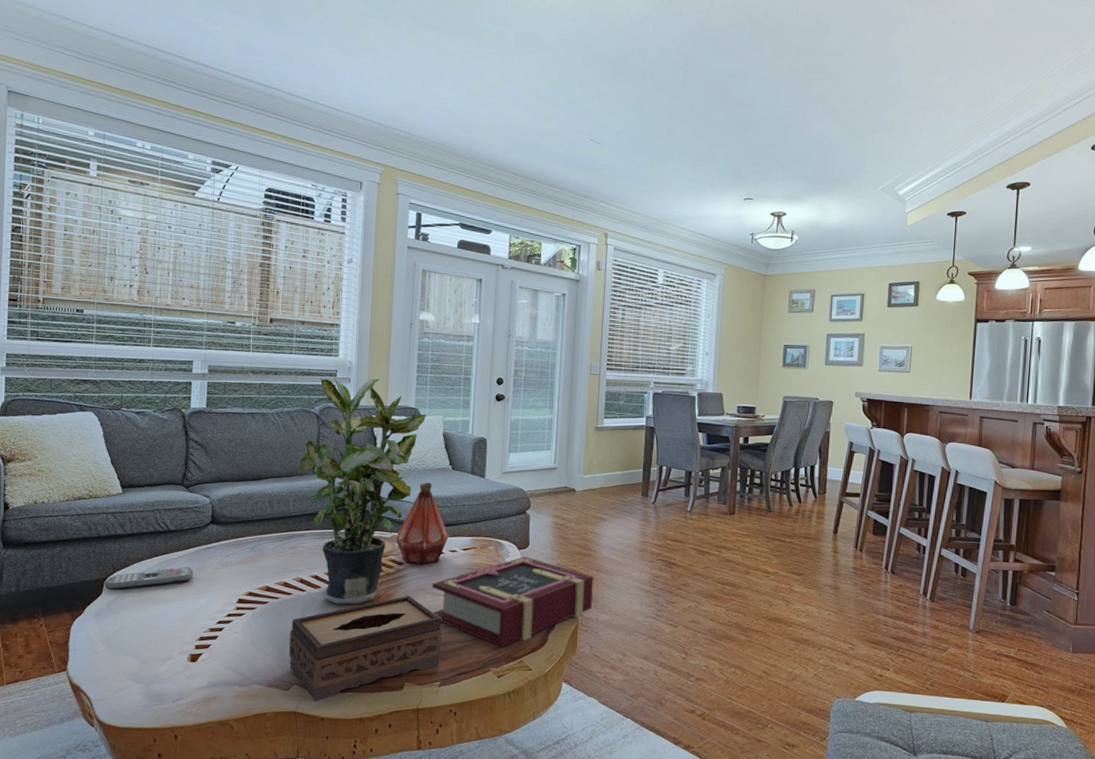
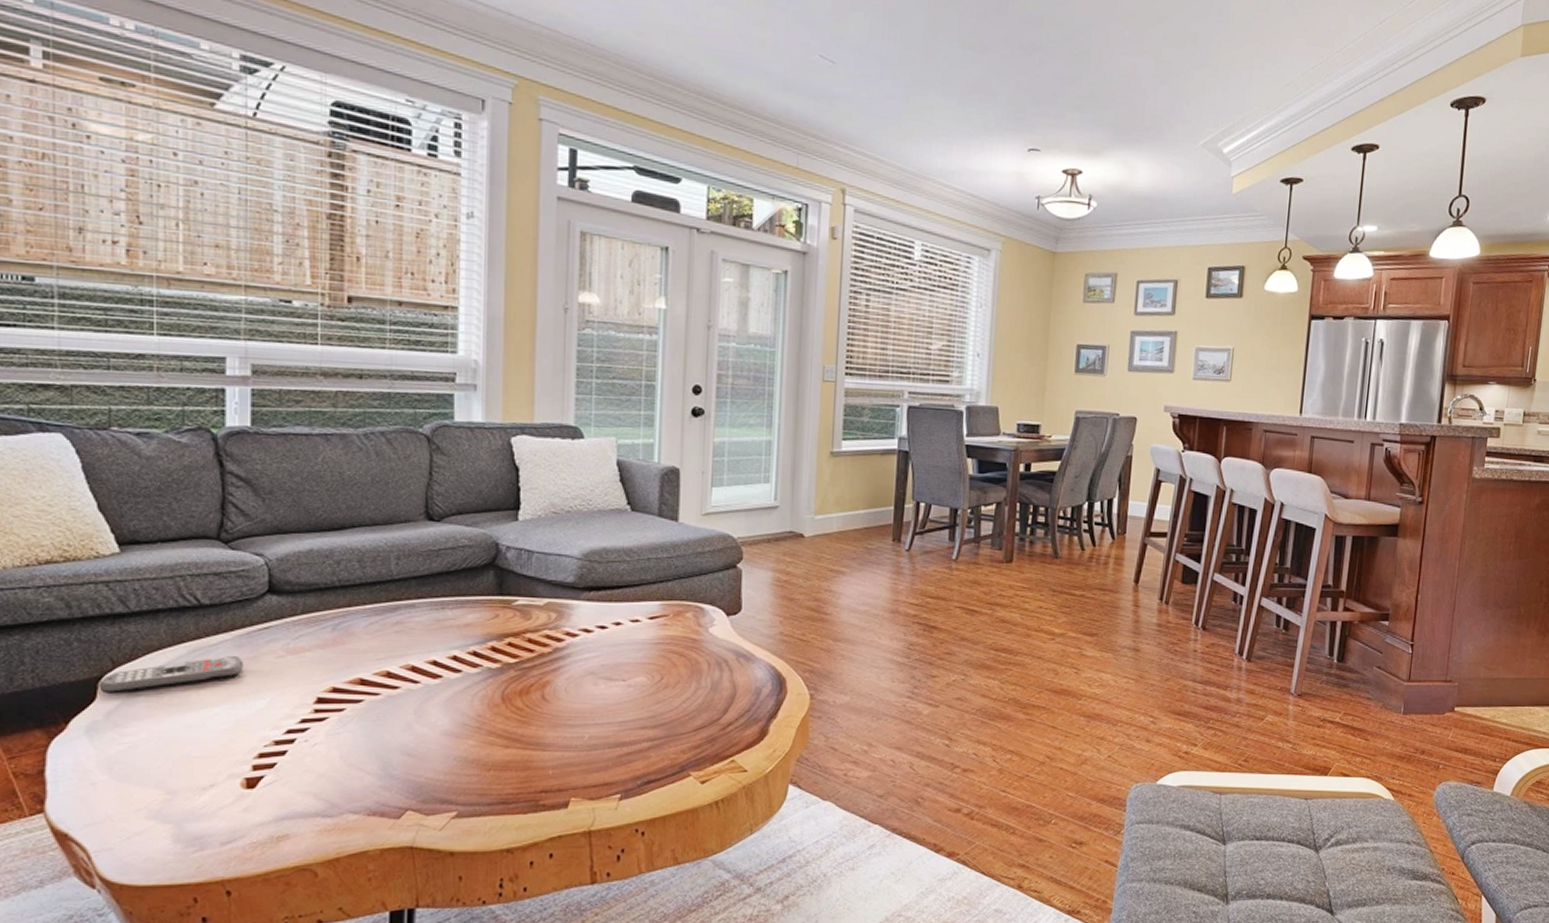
tissue box: present [289,595,443,701] -> none [399,682,623,831]
potted plant: present [298,377,427,605] -> none [401,382,593,700]
bottle: present [395,482,449,566] -> none [551,528,629,642]
book: present [432,556,593,647] -> none [606,625,829,744]

